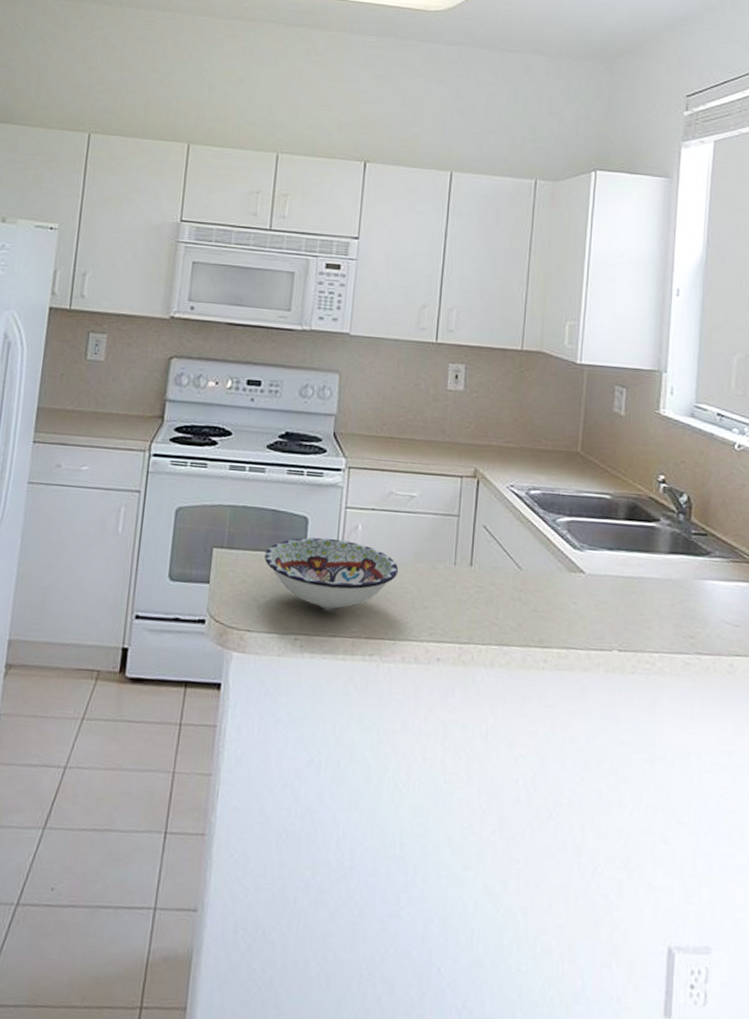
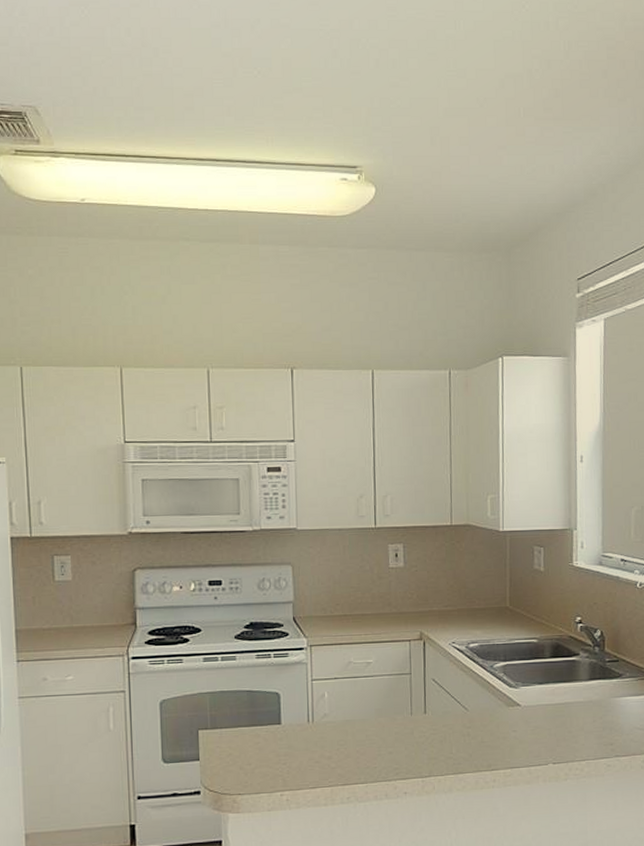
bowl: present [264,537,399,610] -> none [245,707,364,767]

